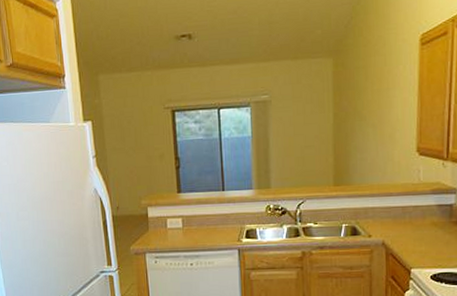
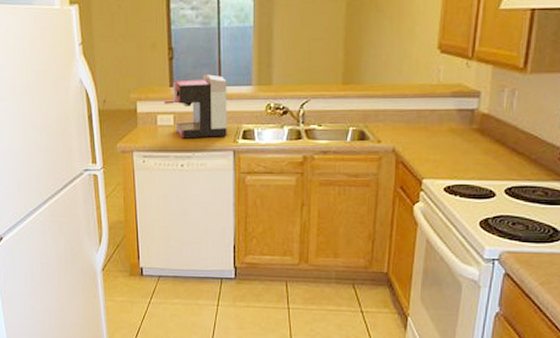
coffee maker: none [173,180,232,240] -> present [164,74,227,139]

